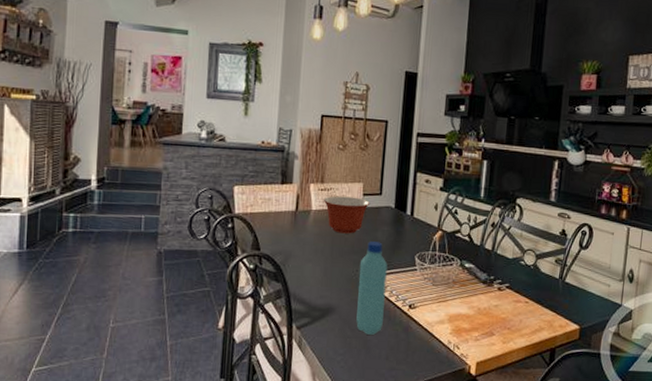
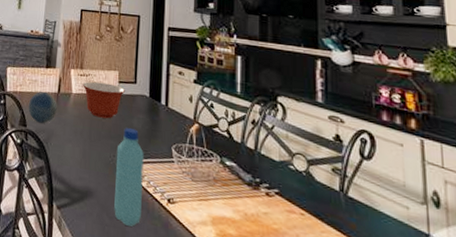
decorative ball: none [261,211,295,245] -> present [28,92,57,124]

